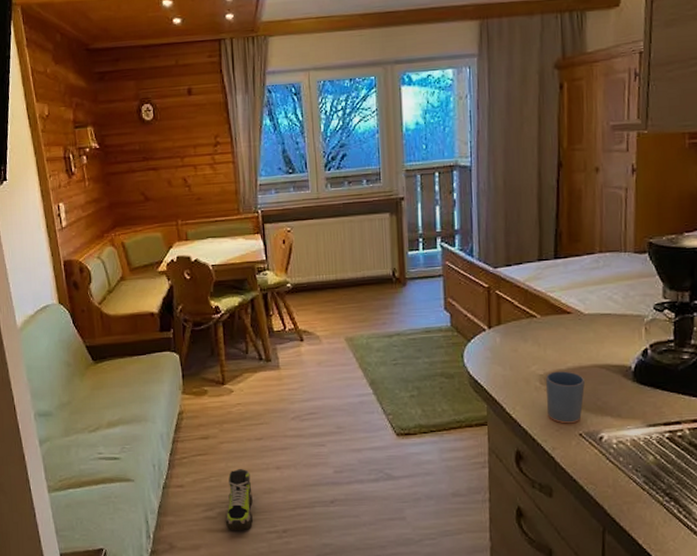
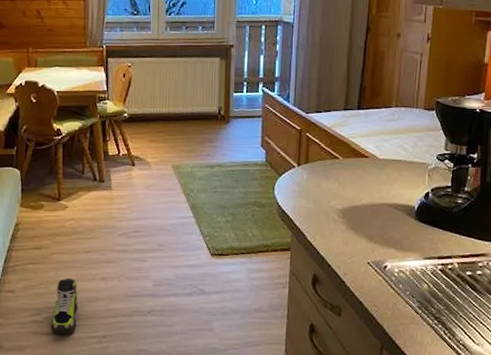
mug: present [546,371,586,424] -> none [342,207,376,253]

